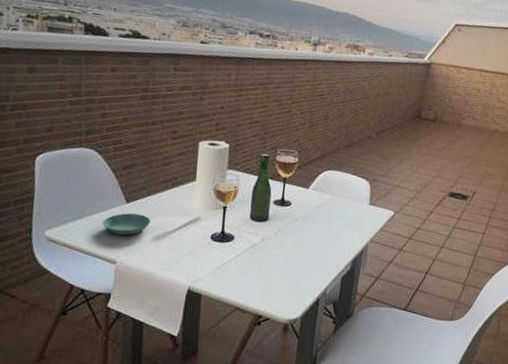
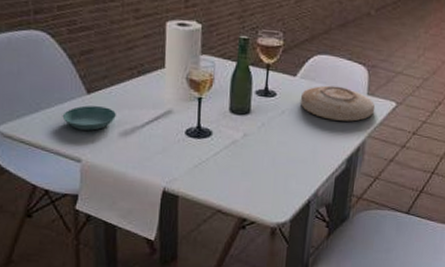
plate: none [311,196,377,228] -> present [300,85,376,122]

